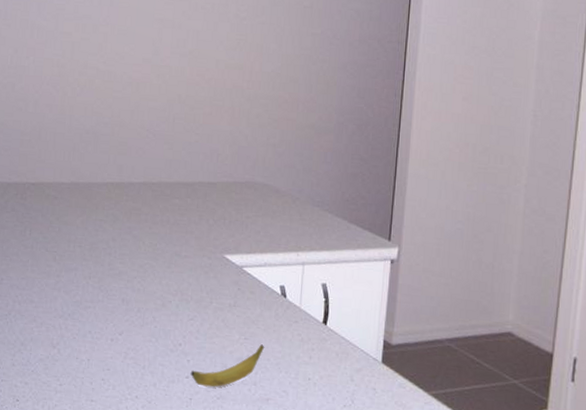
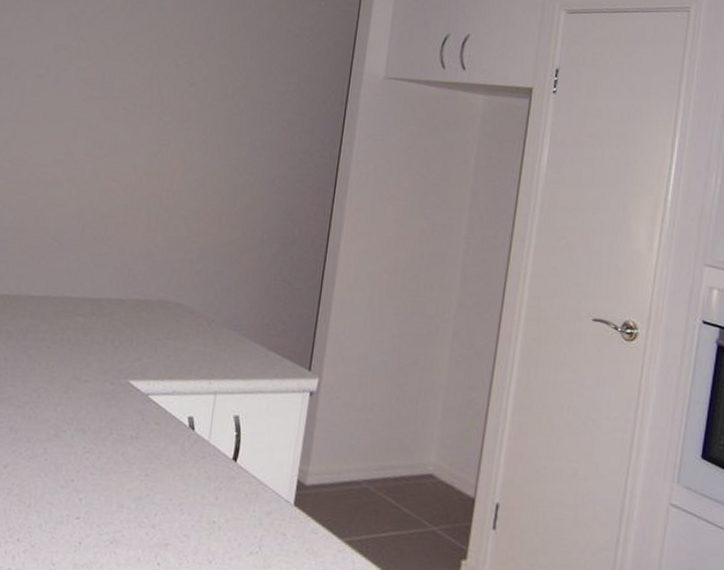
banana: present [190,344,265,387] -> none [81,482,167,530]

